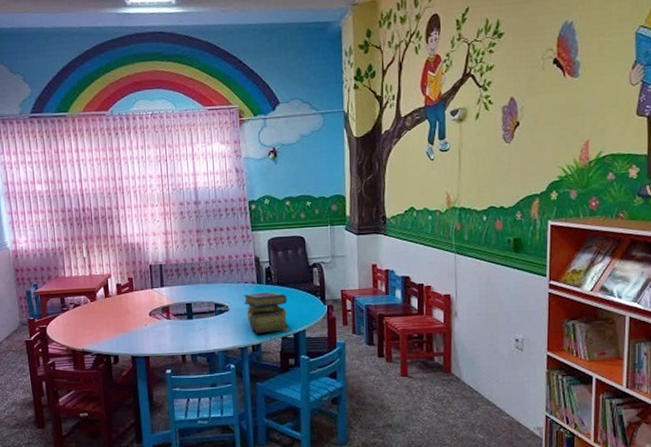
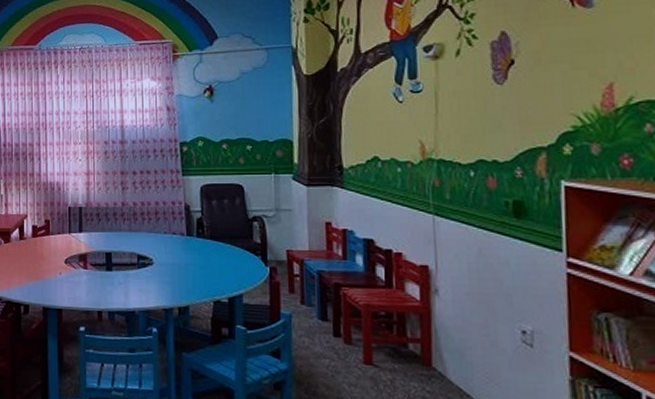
stack of books: present [243,291,289,334] -> none [170,245,222,294]

